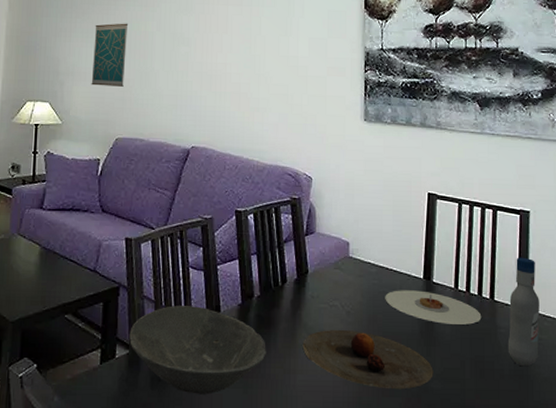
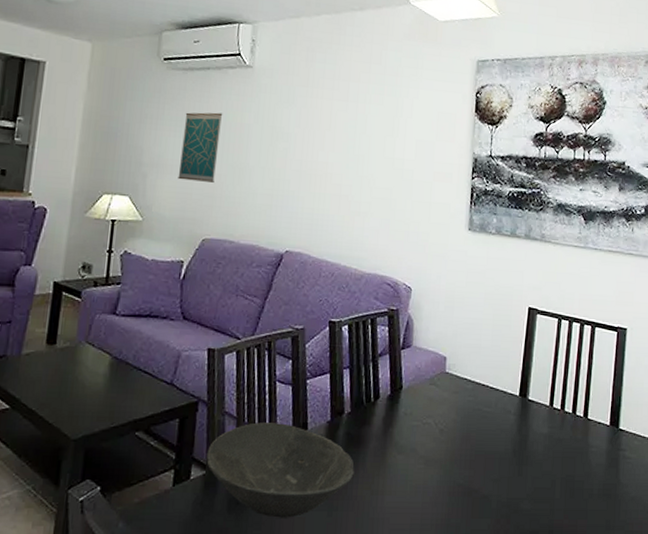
plate: present [302,330,433,390] -> none [392,449,524,511]
plate: present [385,290,482,325] -> none [479,407,575,443]
bottle: present [507,257,540,367] -> none [598,375,631,486]

